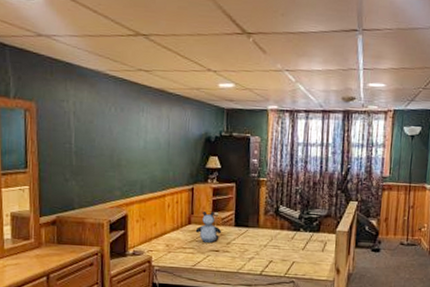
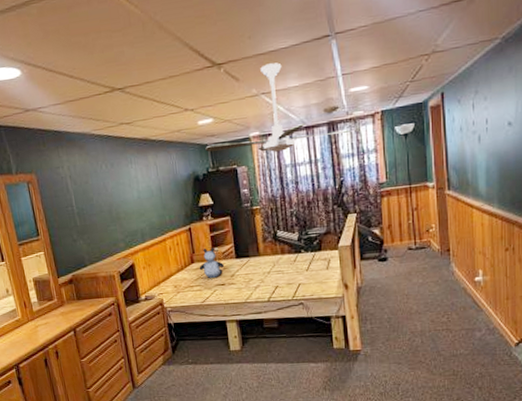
ceiling fan: none [222,43,364,129] -> present [205,62,351,152]

